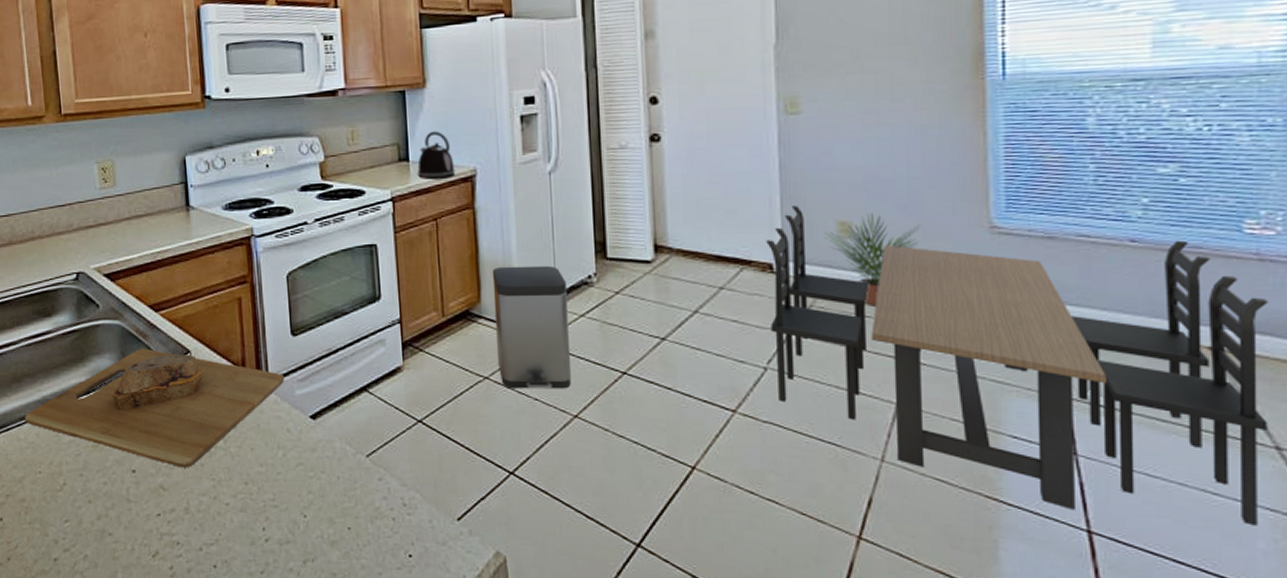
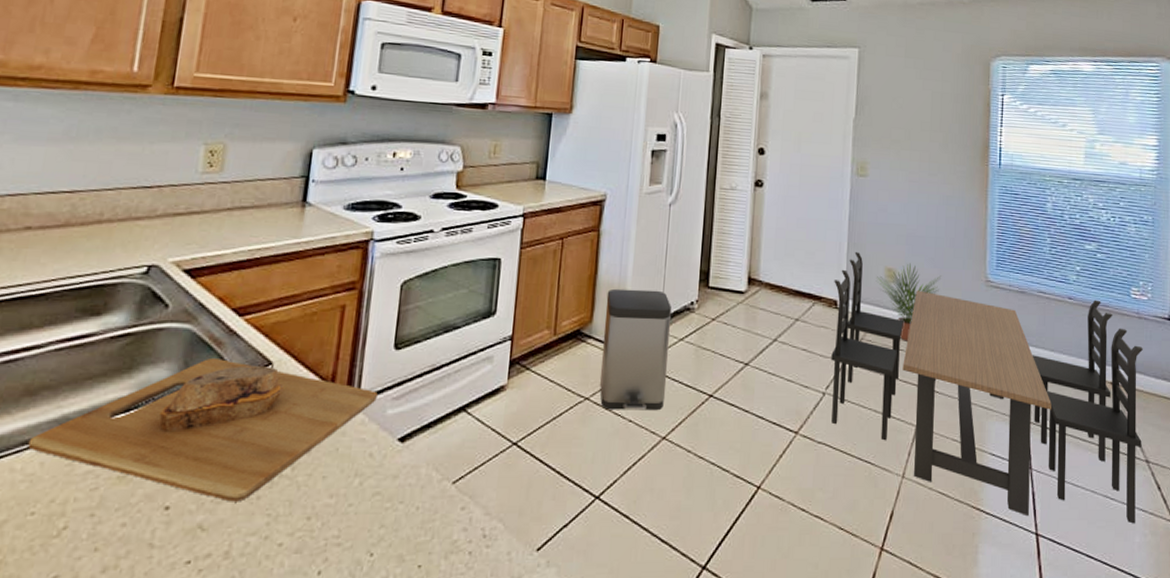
kettle: present [417,131,456,179] -> none [552,154,588,200]

